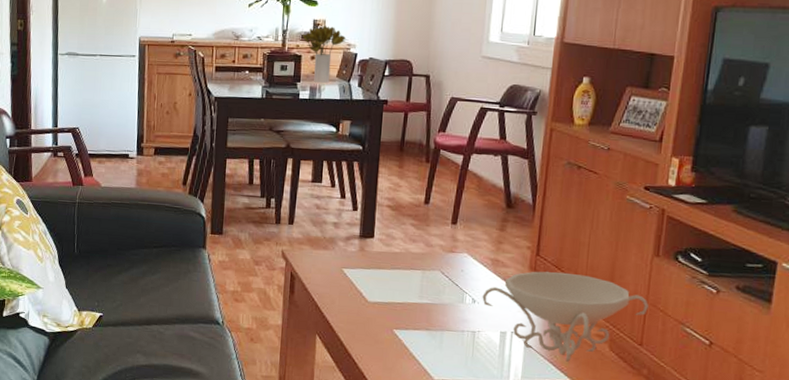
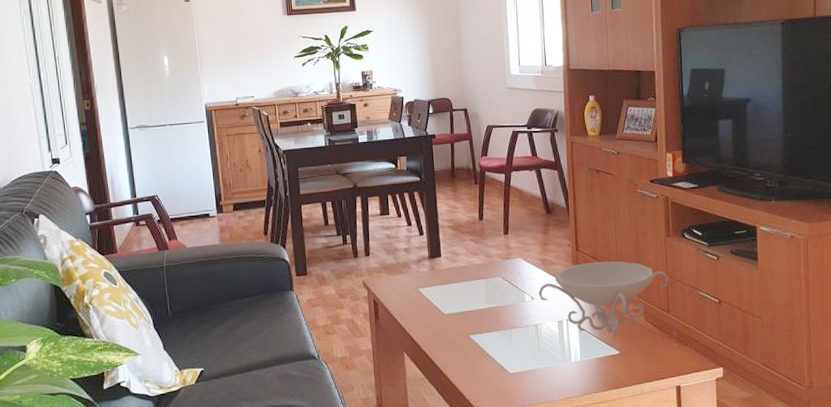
flower bouquet: present [301,25,349,84] -> none [353,75,395,128]

